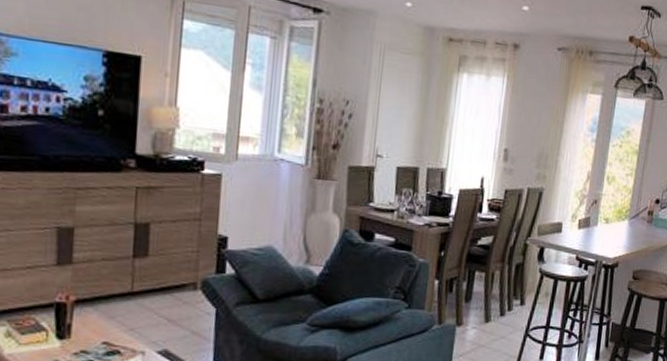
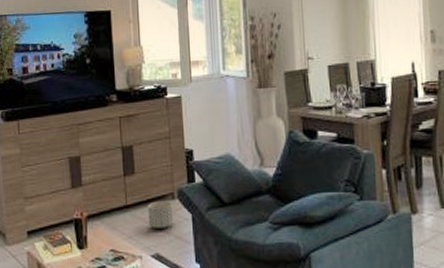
planter: none [159,290,194,323] -> present [148,201,174,230]

